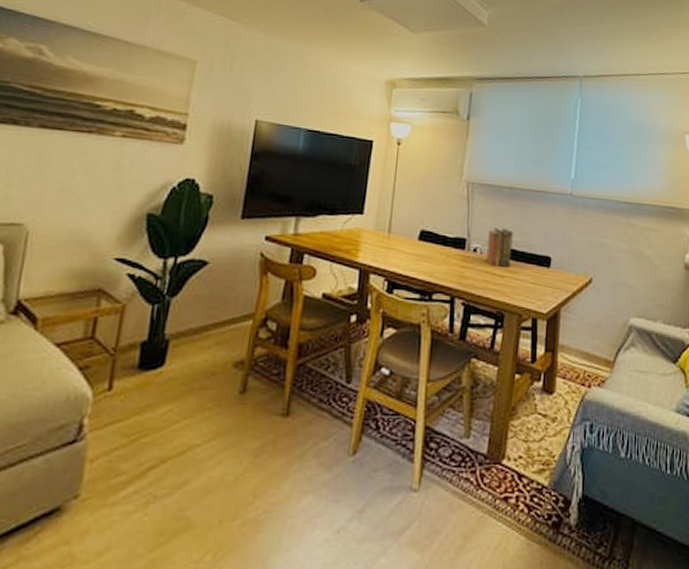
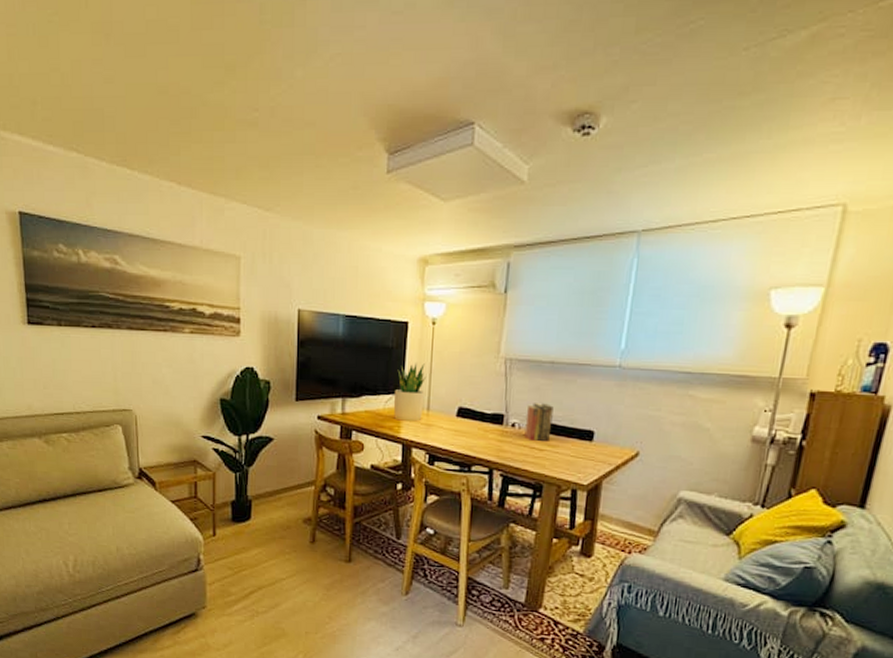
planter: none [352,182,388,246] -> present [394,363,426,423]

